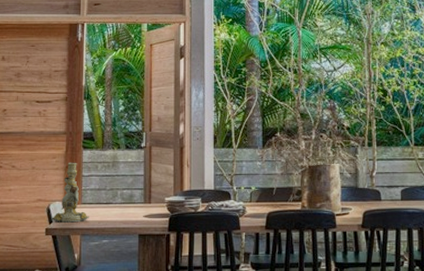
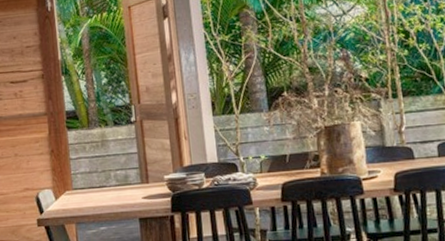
candlestick: present [51,162,89,223] -> none [42,145,83,212]

